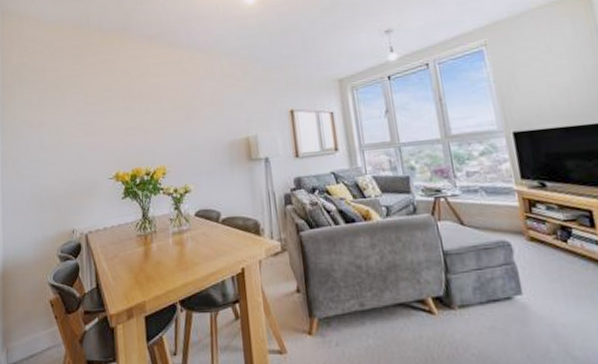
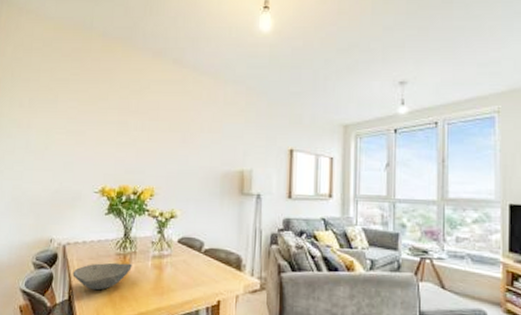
bowl: none [97,243,154,275] -> present [72,262,132,291]

